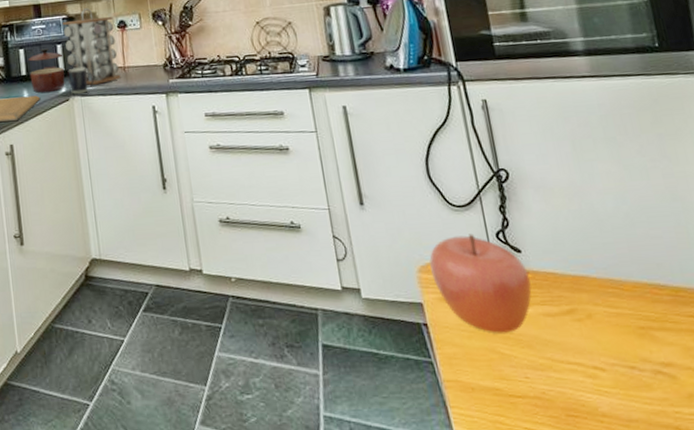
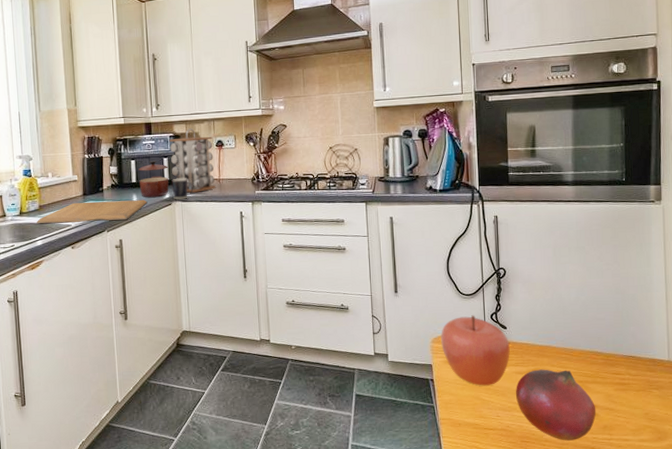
fruit: none [546,309,674,416] -> present [516,369,597,441]

